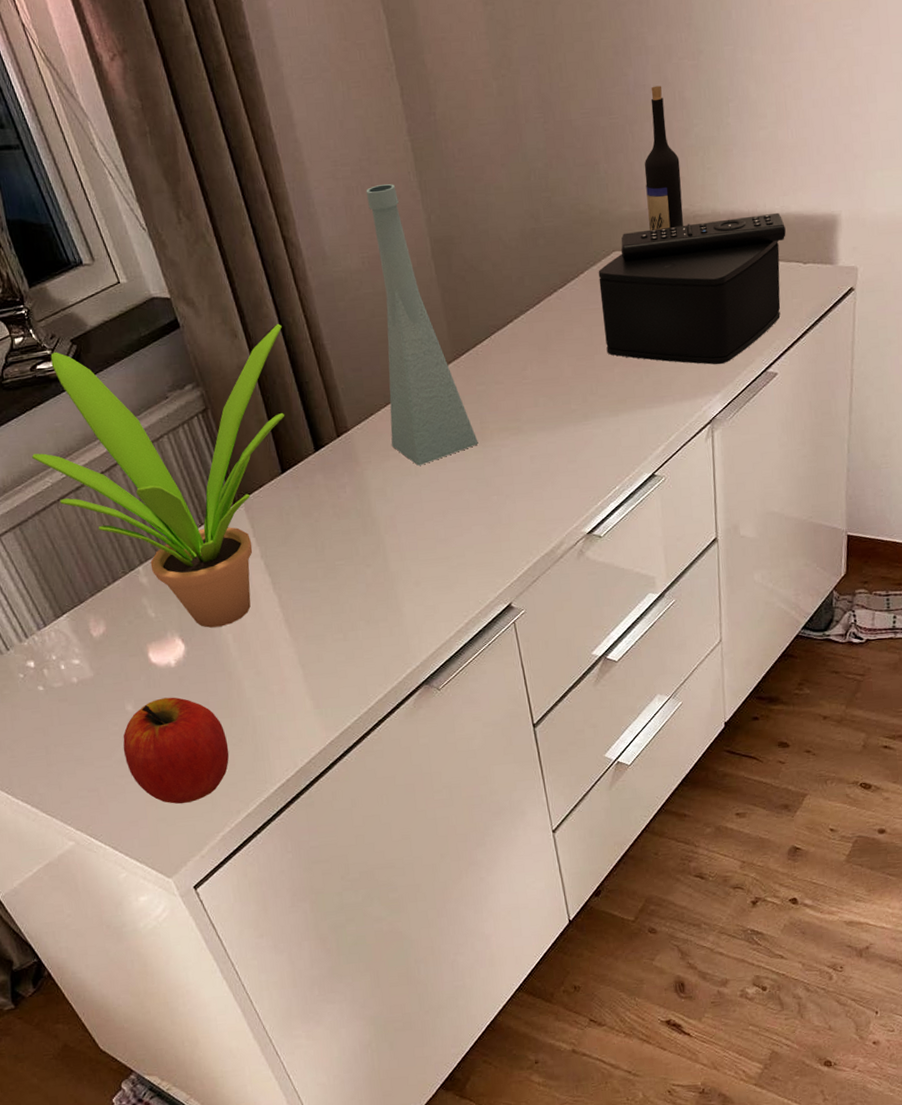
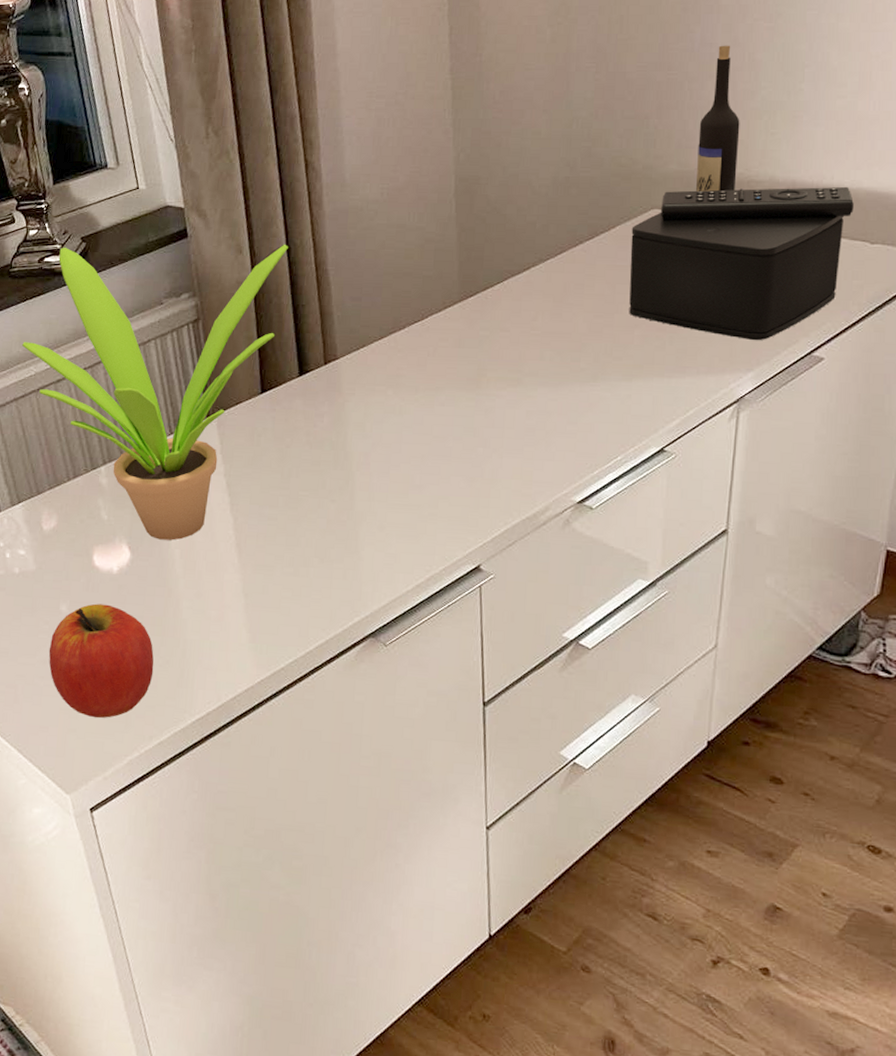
vase: present [366,184,479,466] -> none [380,119,472,405]

